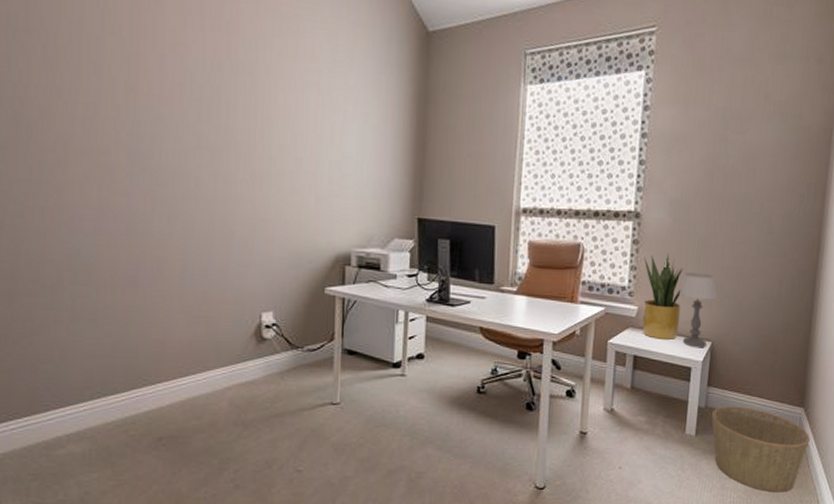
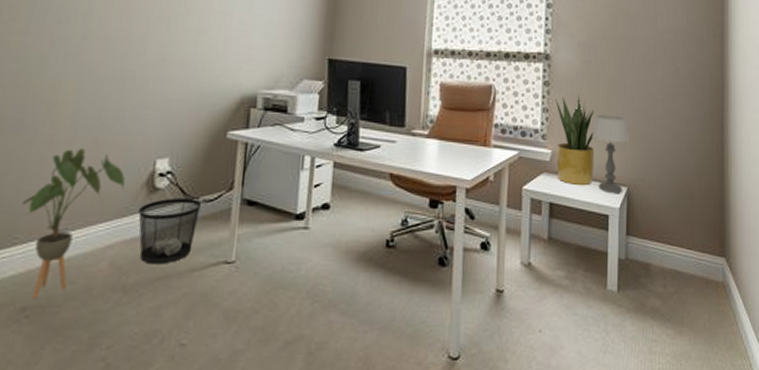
house plant: none [147,303,235,431] -> present [23,149,125,299]
waste bin: none [250,347,307,404] -> present [138,197,202,265]
basket: present [711,406,810,493] -> none [632,257,735,356]

